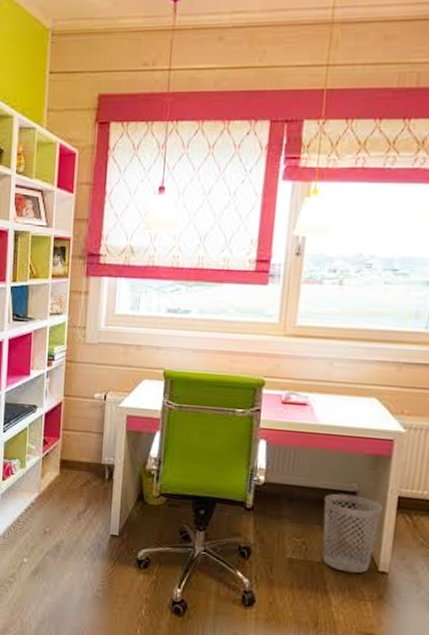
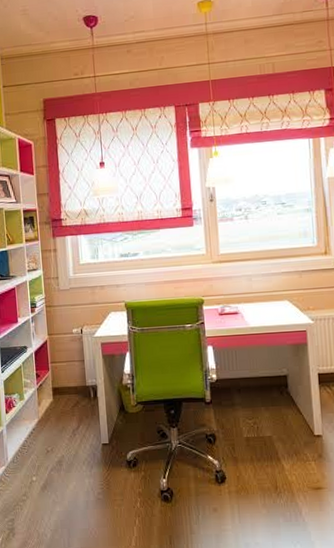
wastebasket: present [322,493,383,574] -> none [263,378,309,441]

